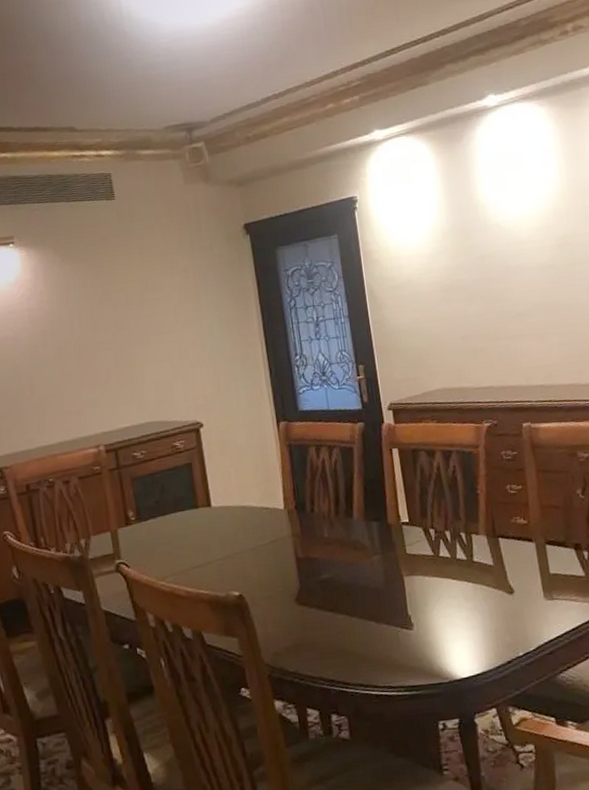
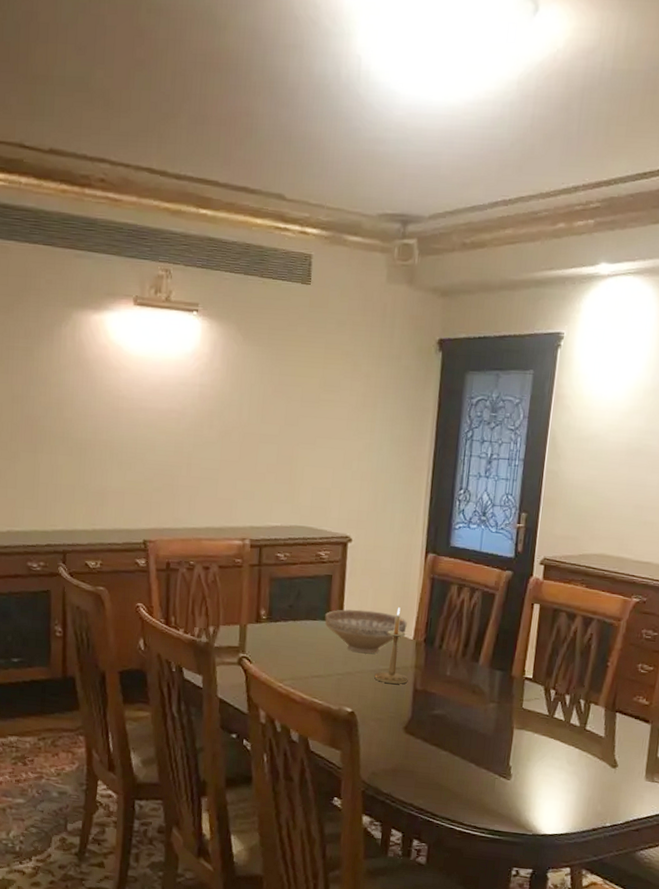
decorative bowl: none [193,488,275,534] -> present [325,609,407,654]
candlestick: none [254,480,290,559] -> present [374,607,410,684]

